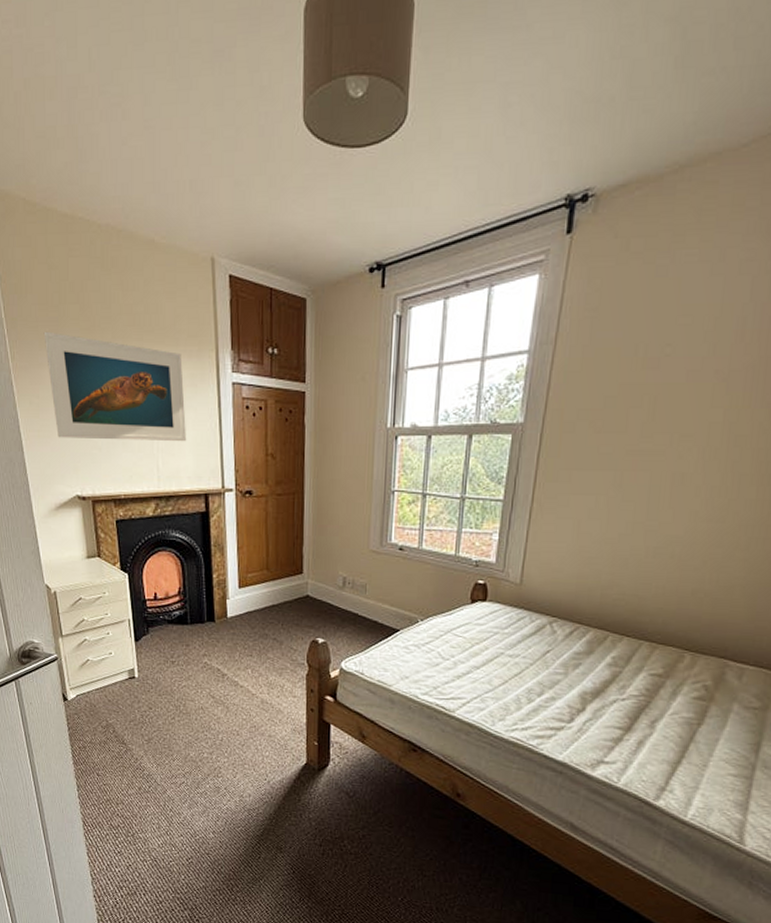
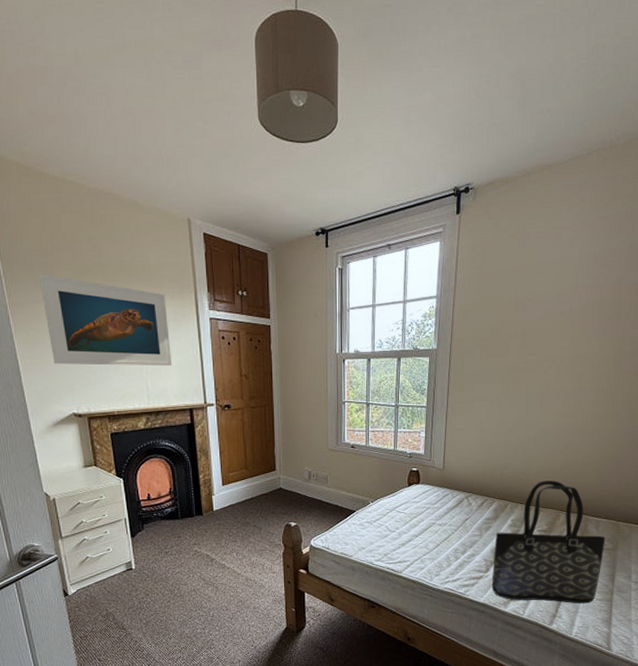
tote bag: none [575,607,752,779] -> present [491,480,606,604]

